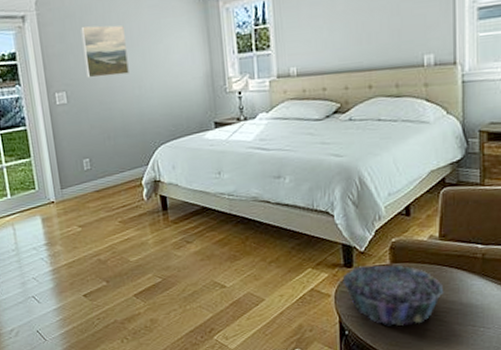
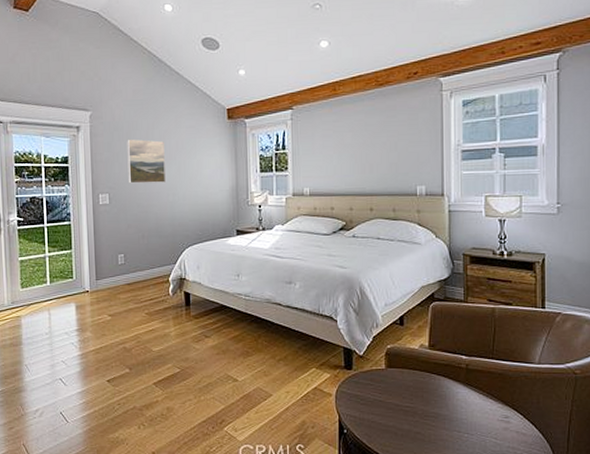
decorative bowl: present [342,264,444,326] -> none [343,369,433,427]

